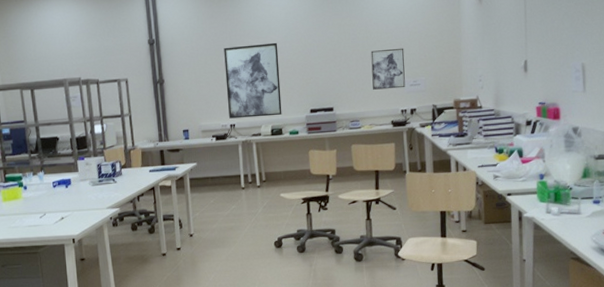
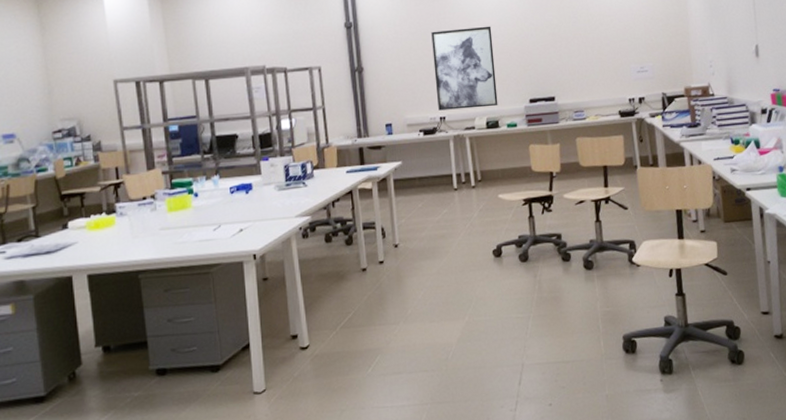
wall art: present [371,48,405,90] -> none [593,32,632,77]

